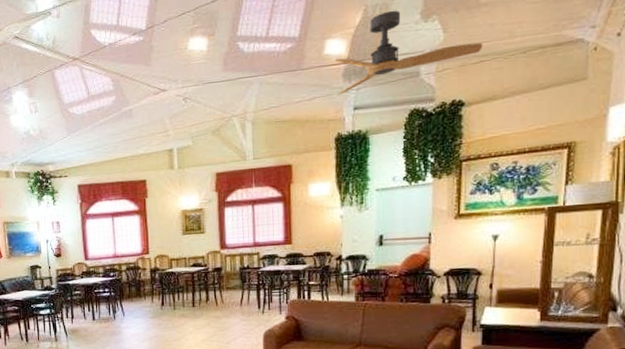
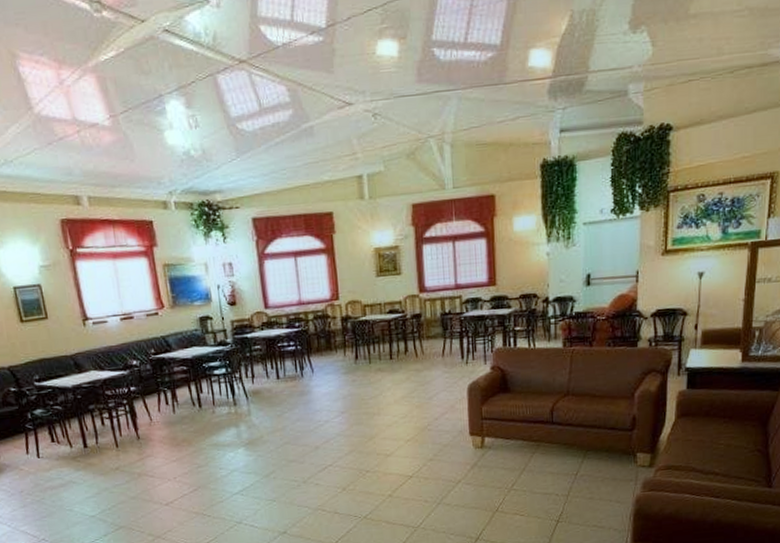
ceiling fan: present [334,10,483,95] -> none [539,17,691,114]

